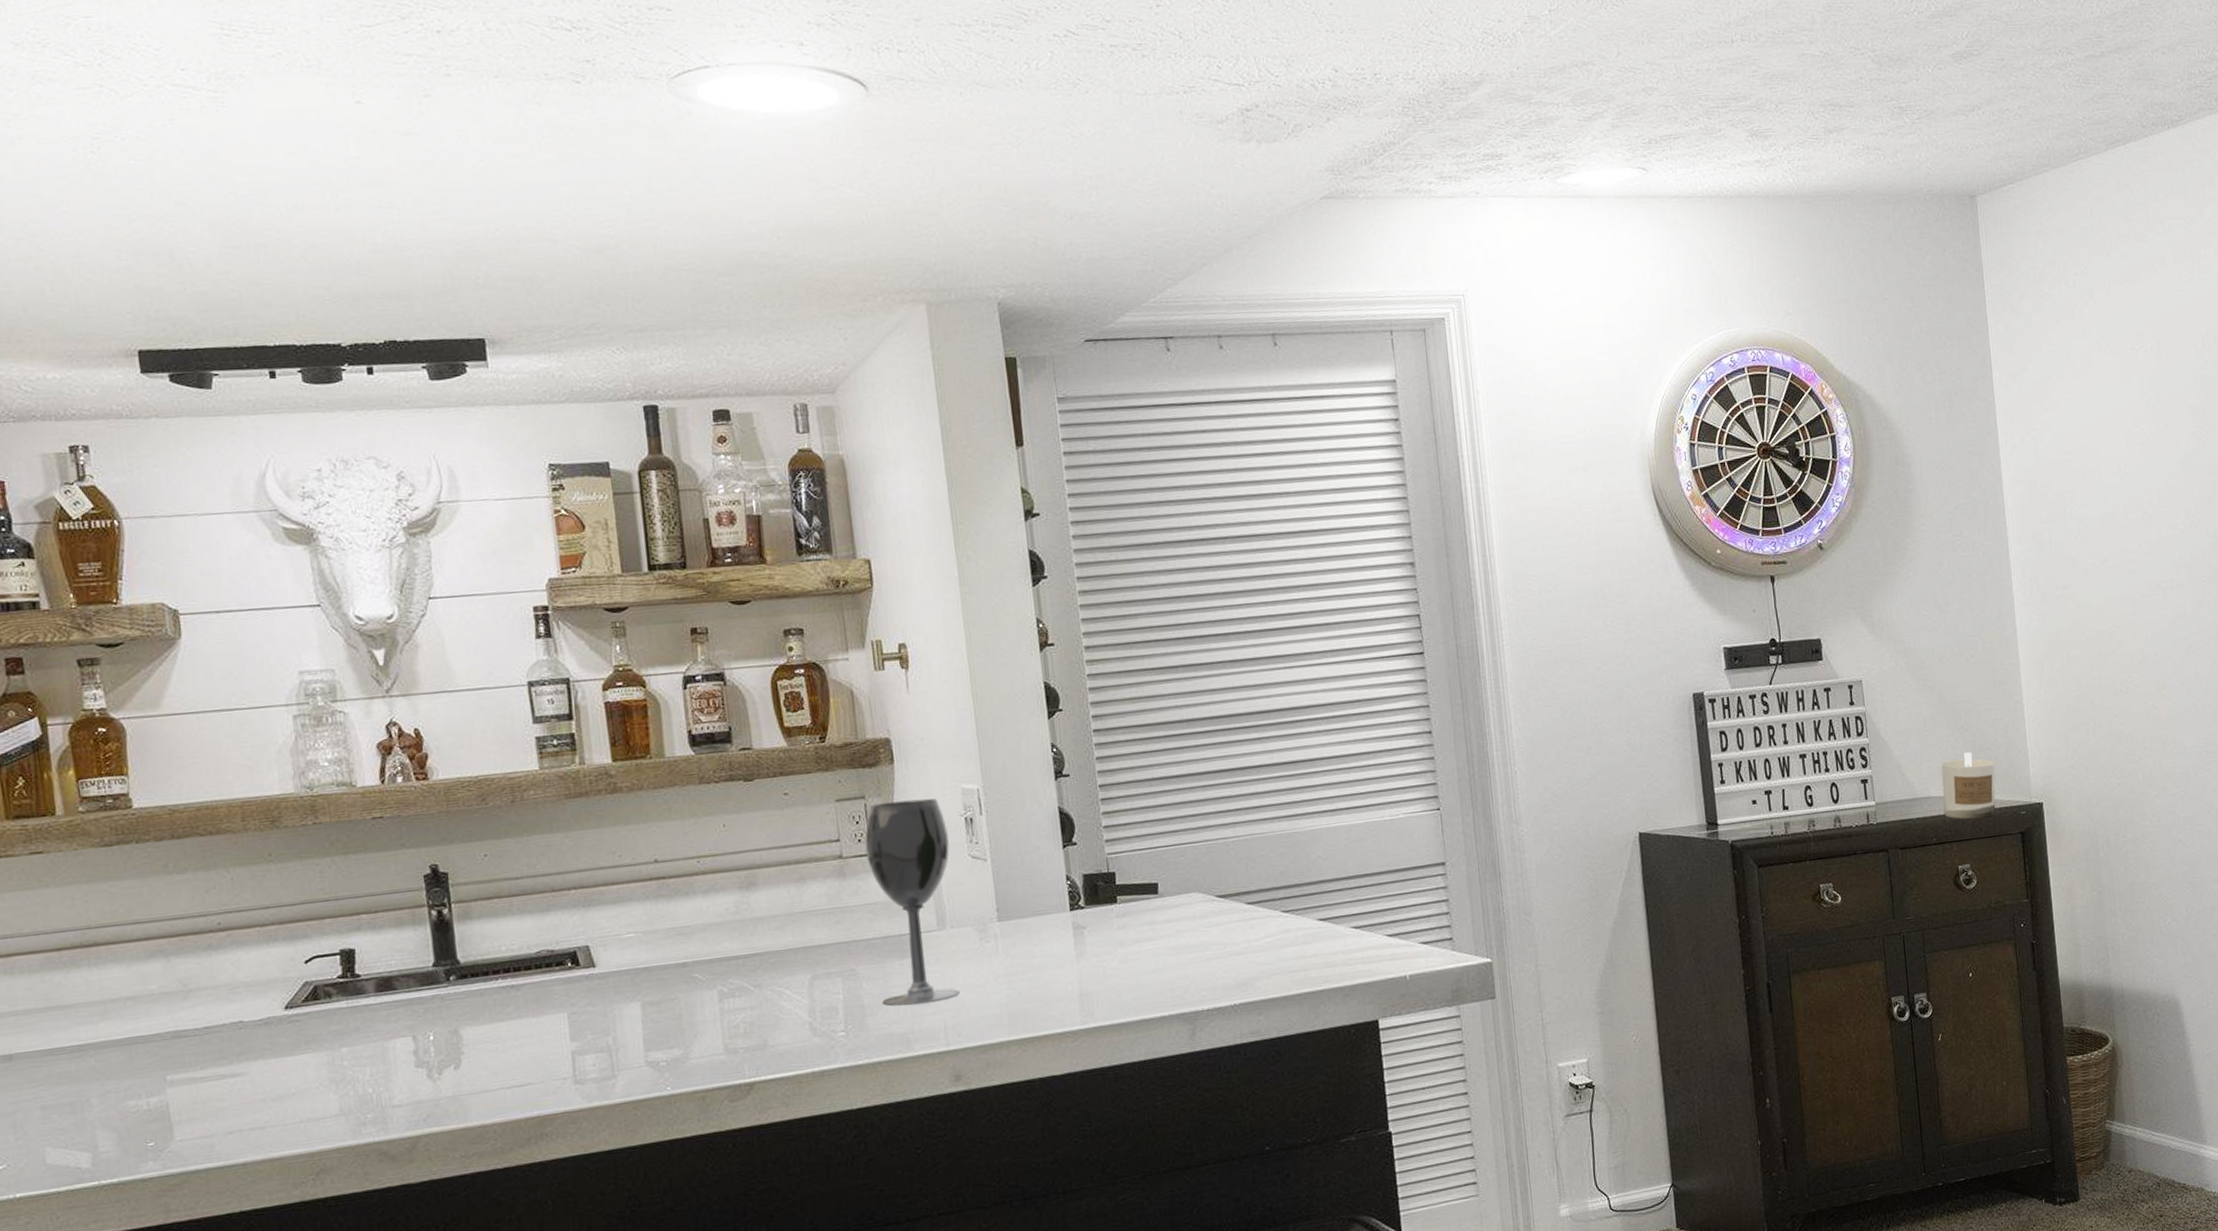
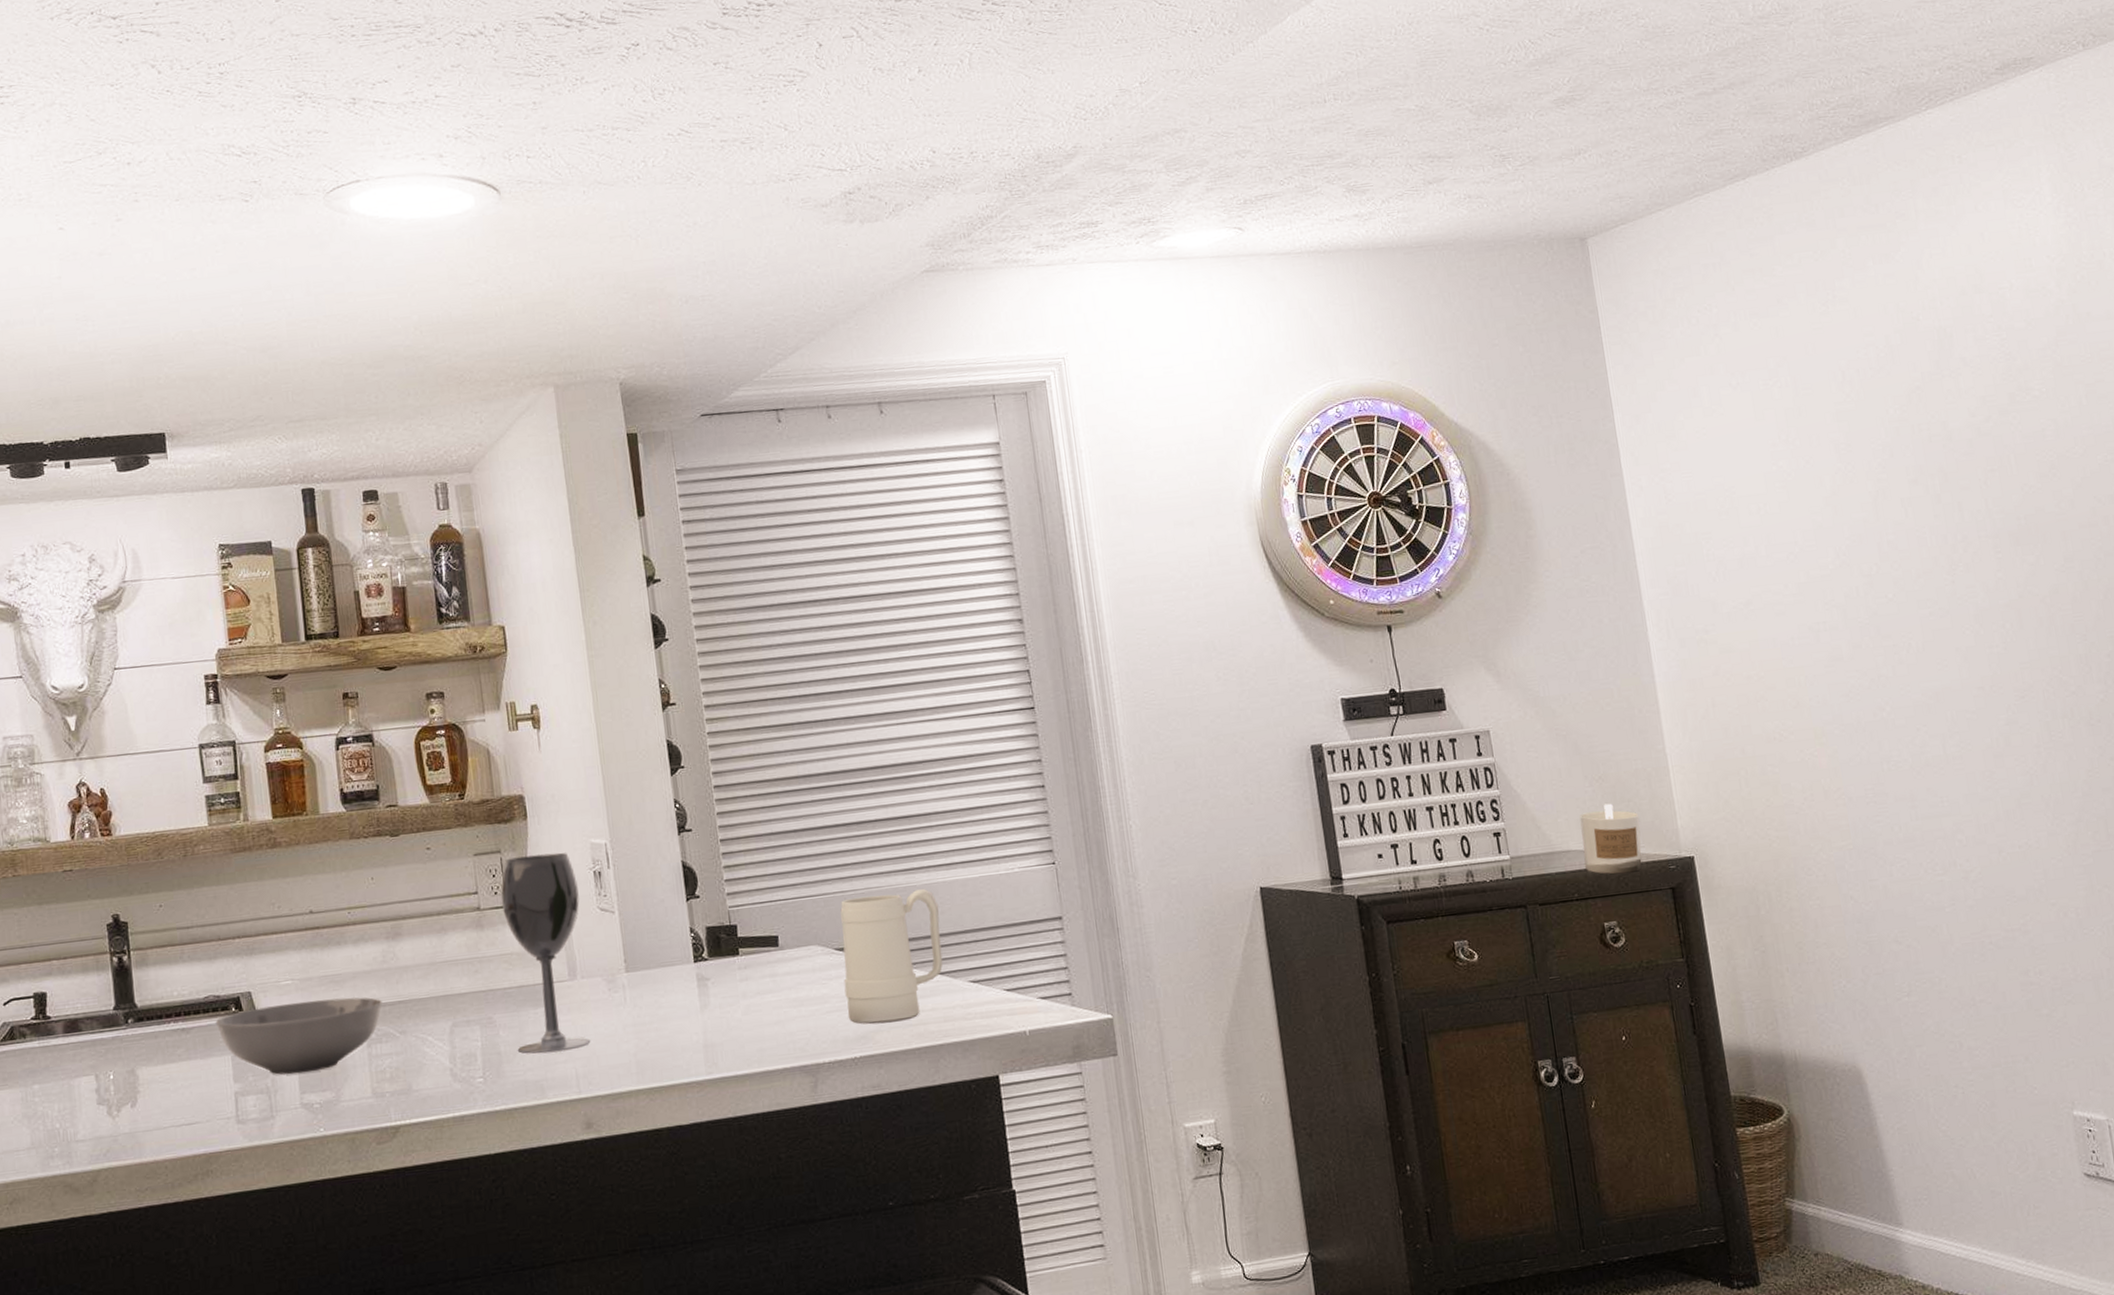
bowl: none [549,950,735,1032] -> present [215,997,382,1075]
beer mug: none [1222,834,1326,972] -> present [840,888,943,1025]

